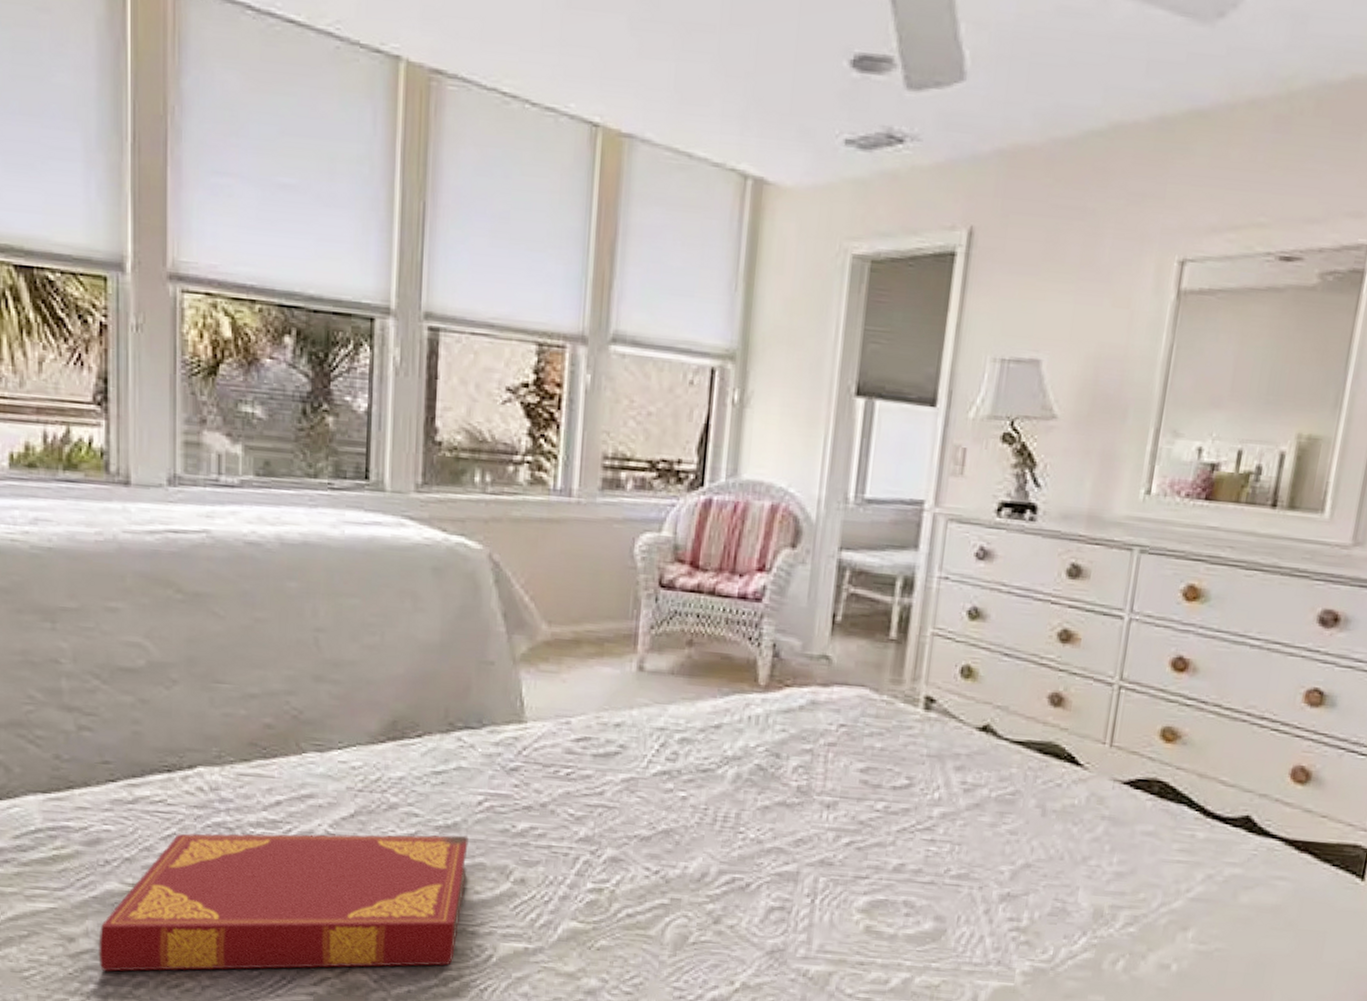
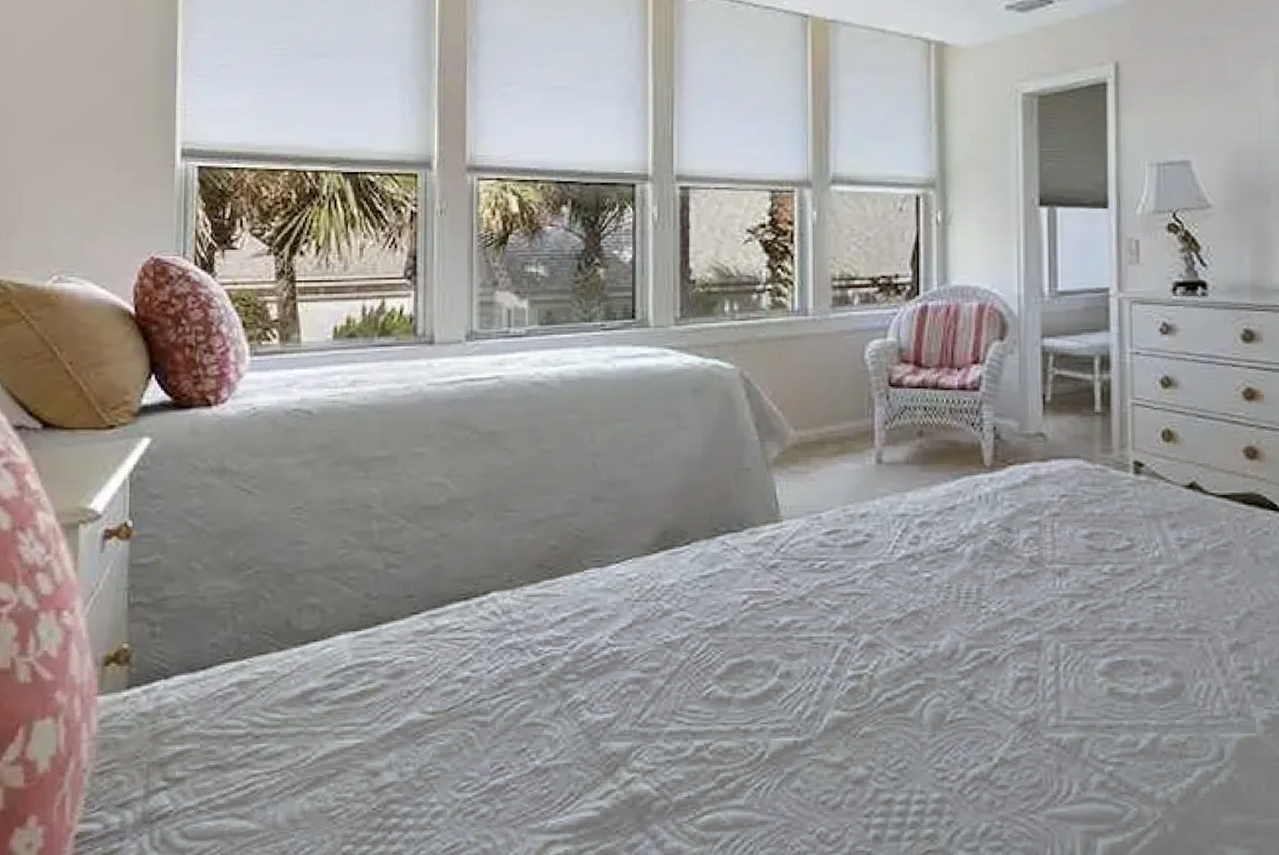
hardback book: present [98,833,469,972] -> none [400,635,737,803]

